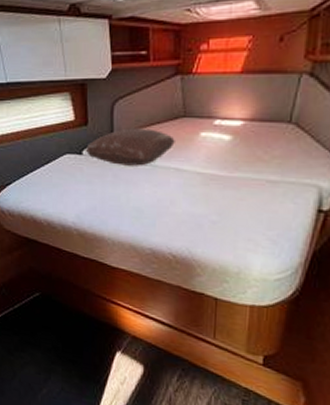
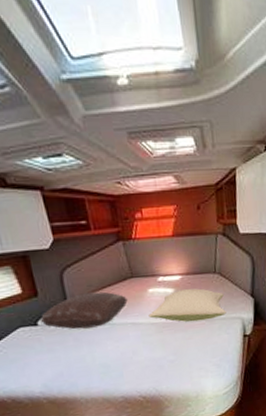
pillow: none [195,139,299,181] -> present [148,288,226,322]

